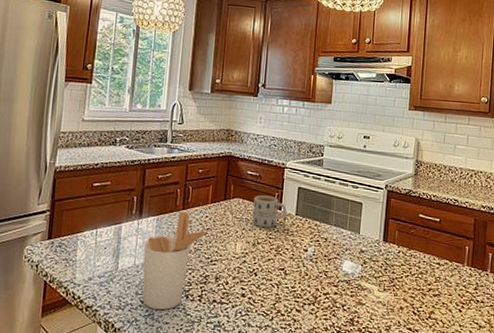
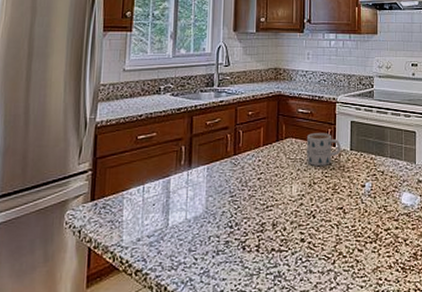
utensil holder: present [142,211,213,310] -> none [195,157,267,266]

